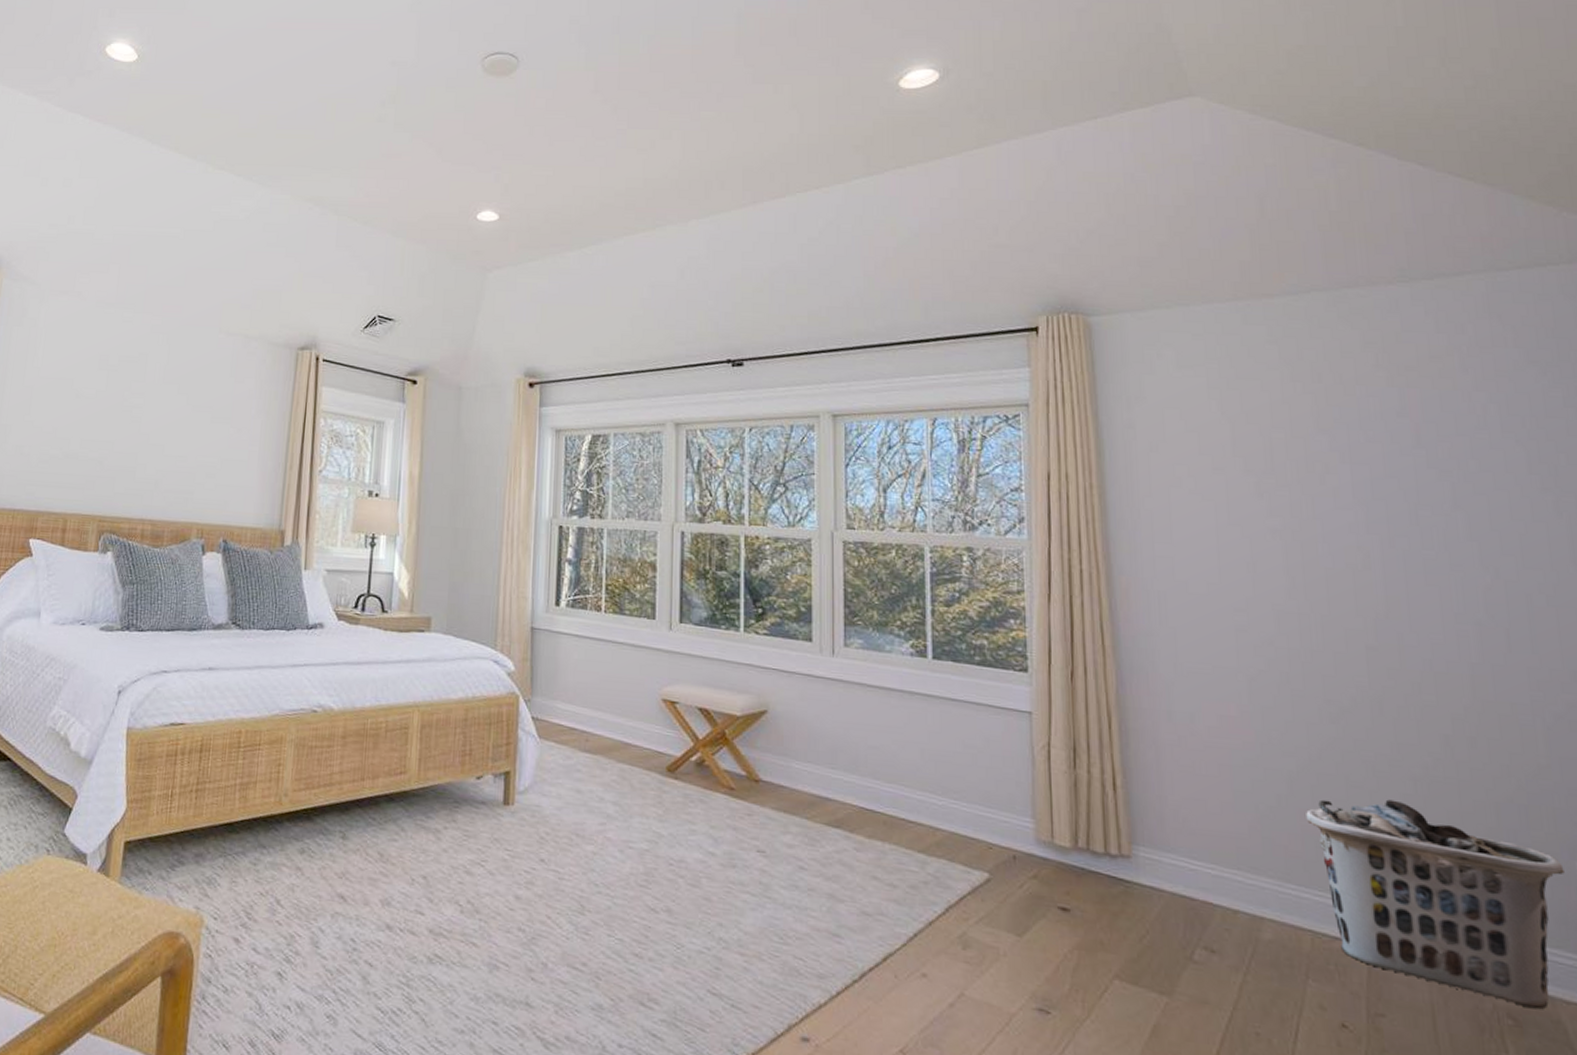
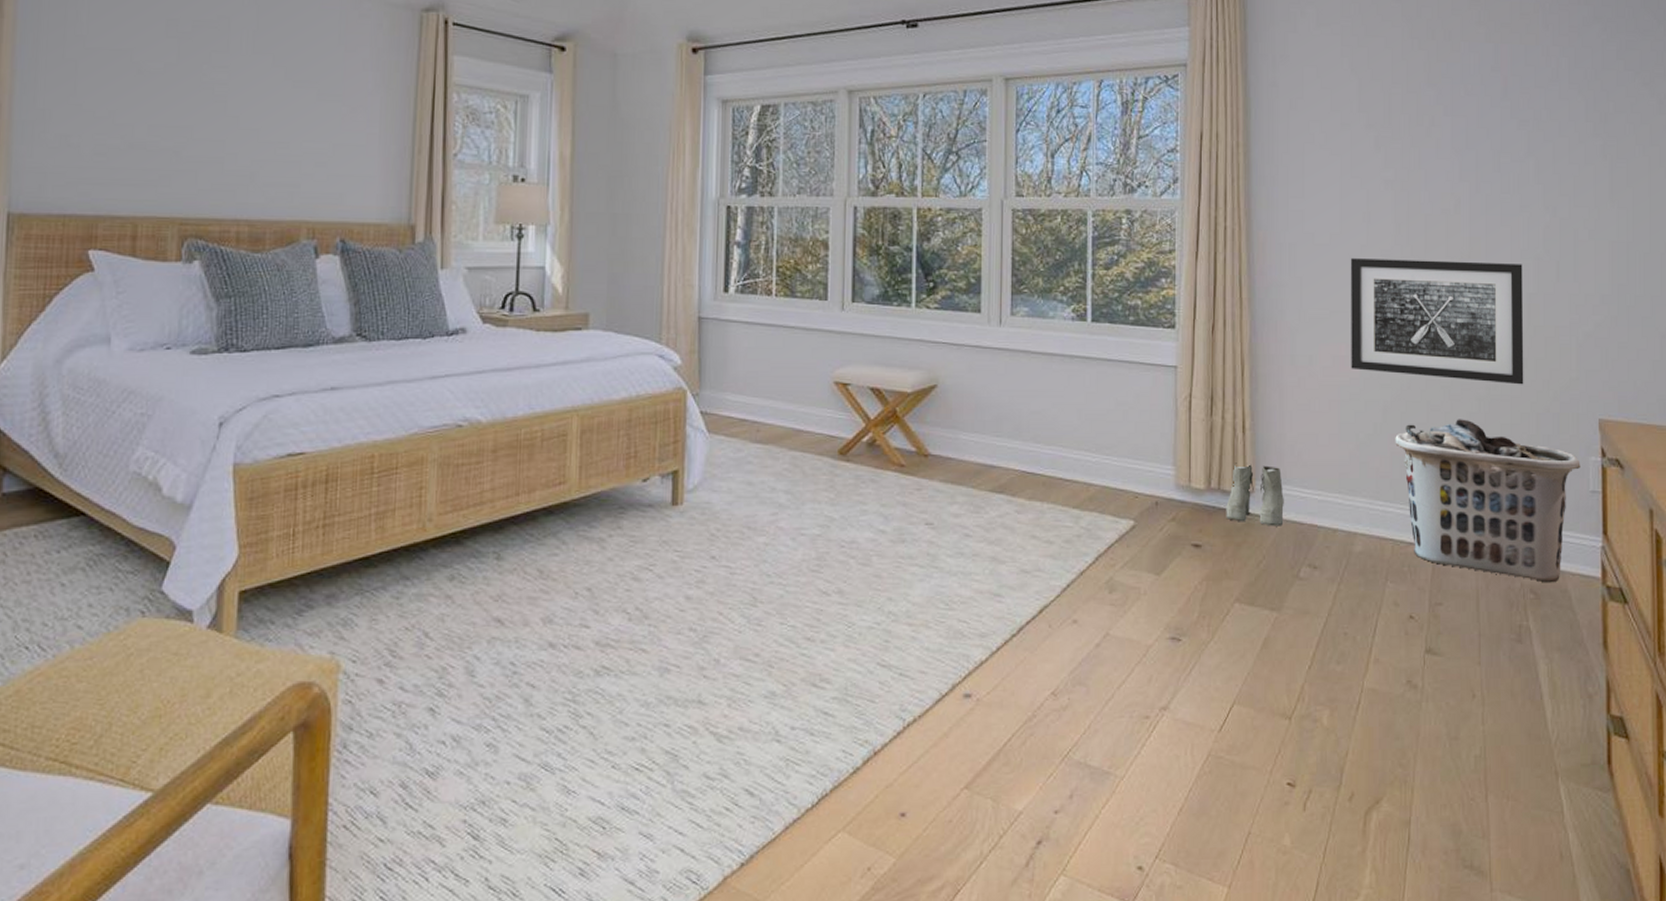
boots: none [1097,822,1169,899] -> present [1226,463,1284,526]
wall art: none [1234,611,1474,768] -> present [1350,258,1524,385]

